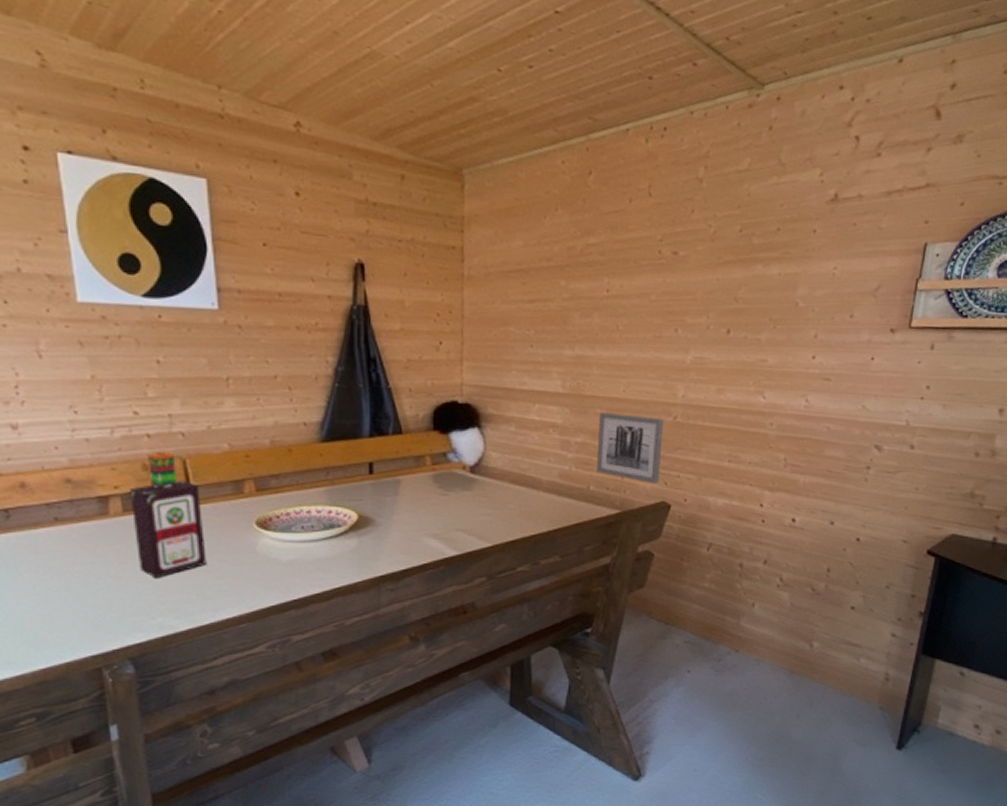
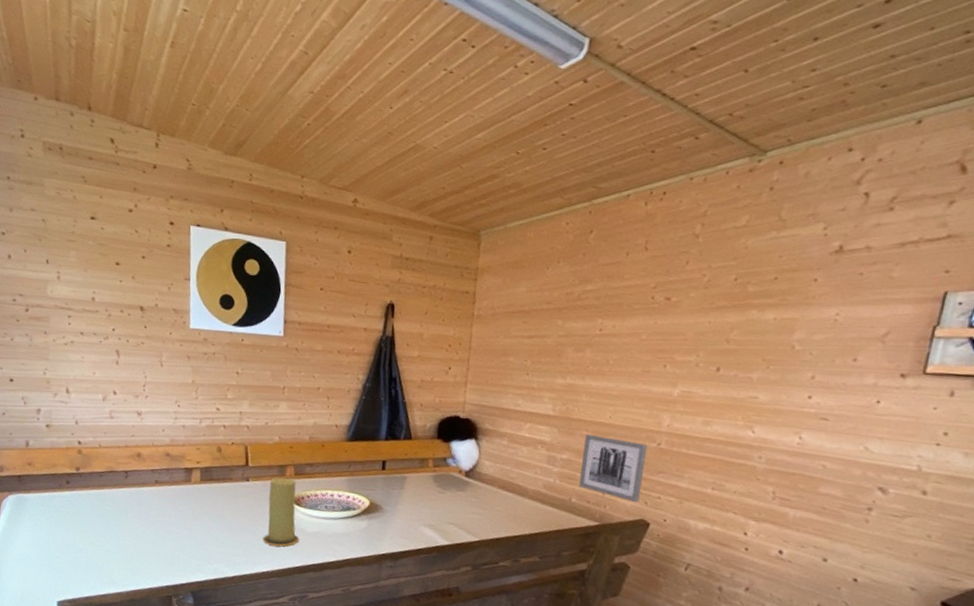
bottle: present [130,451,207,579] -> none [206,438,255,534]
candle: none [222,496,271,584] -> present [262,477,299,547]

